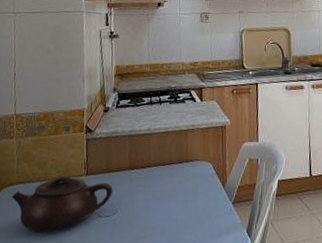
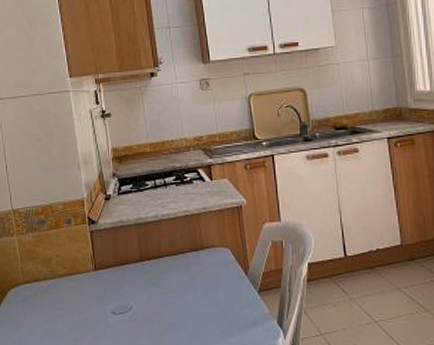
teapot: present [11,176,113,233] -> none [19,273,125,333]

